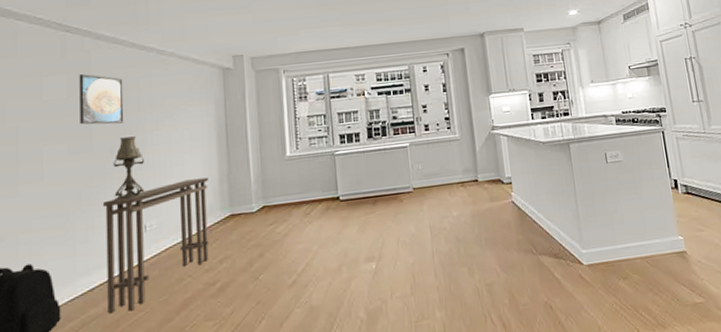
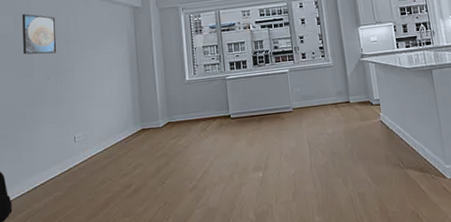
console table: present [102,177,210,314] -> none [41,98,126,209]
table lamp: present [113,136,145,201] -> none [49,64,74,116]

